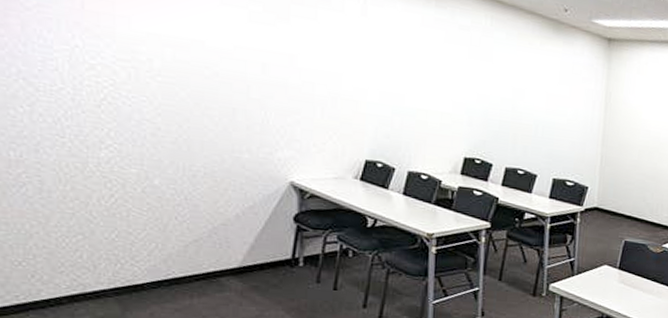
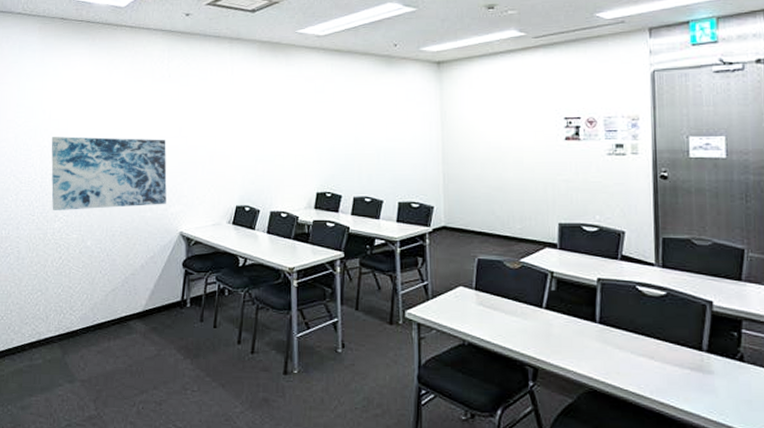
wall art: none [87,34,272,147] -> present [51,136,167,210]

